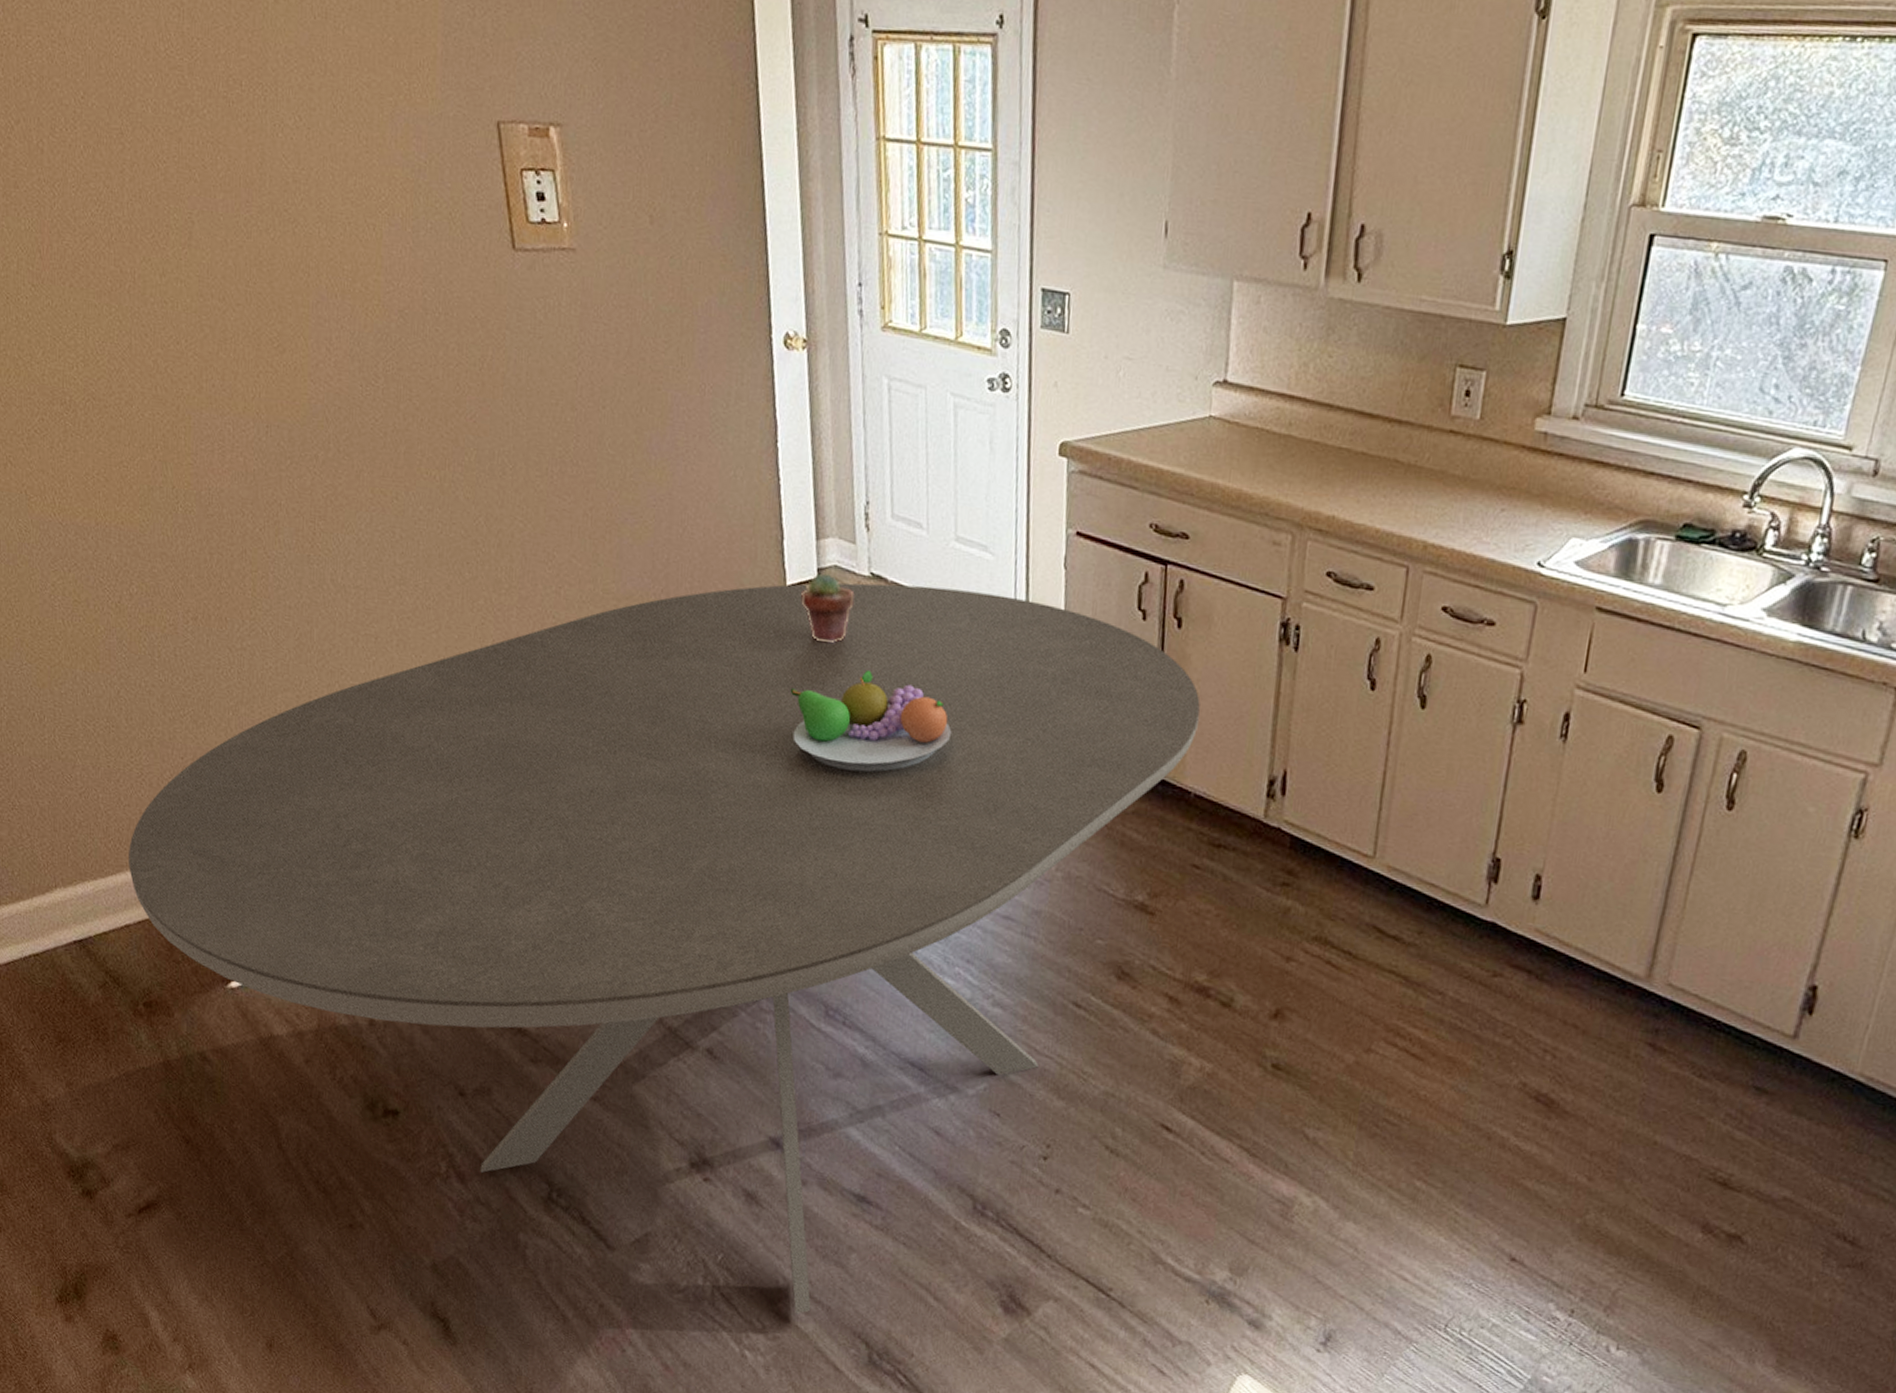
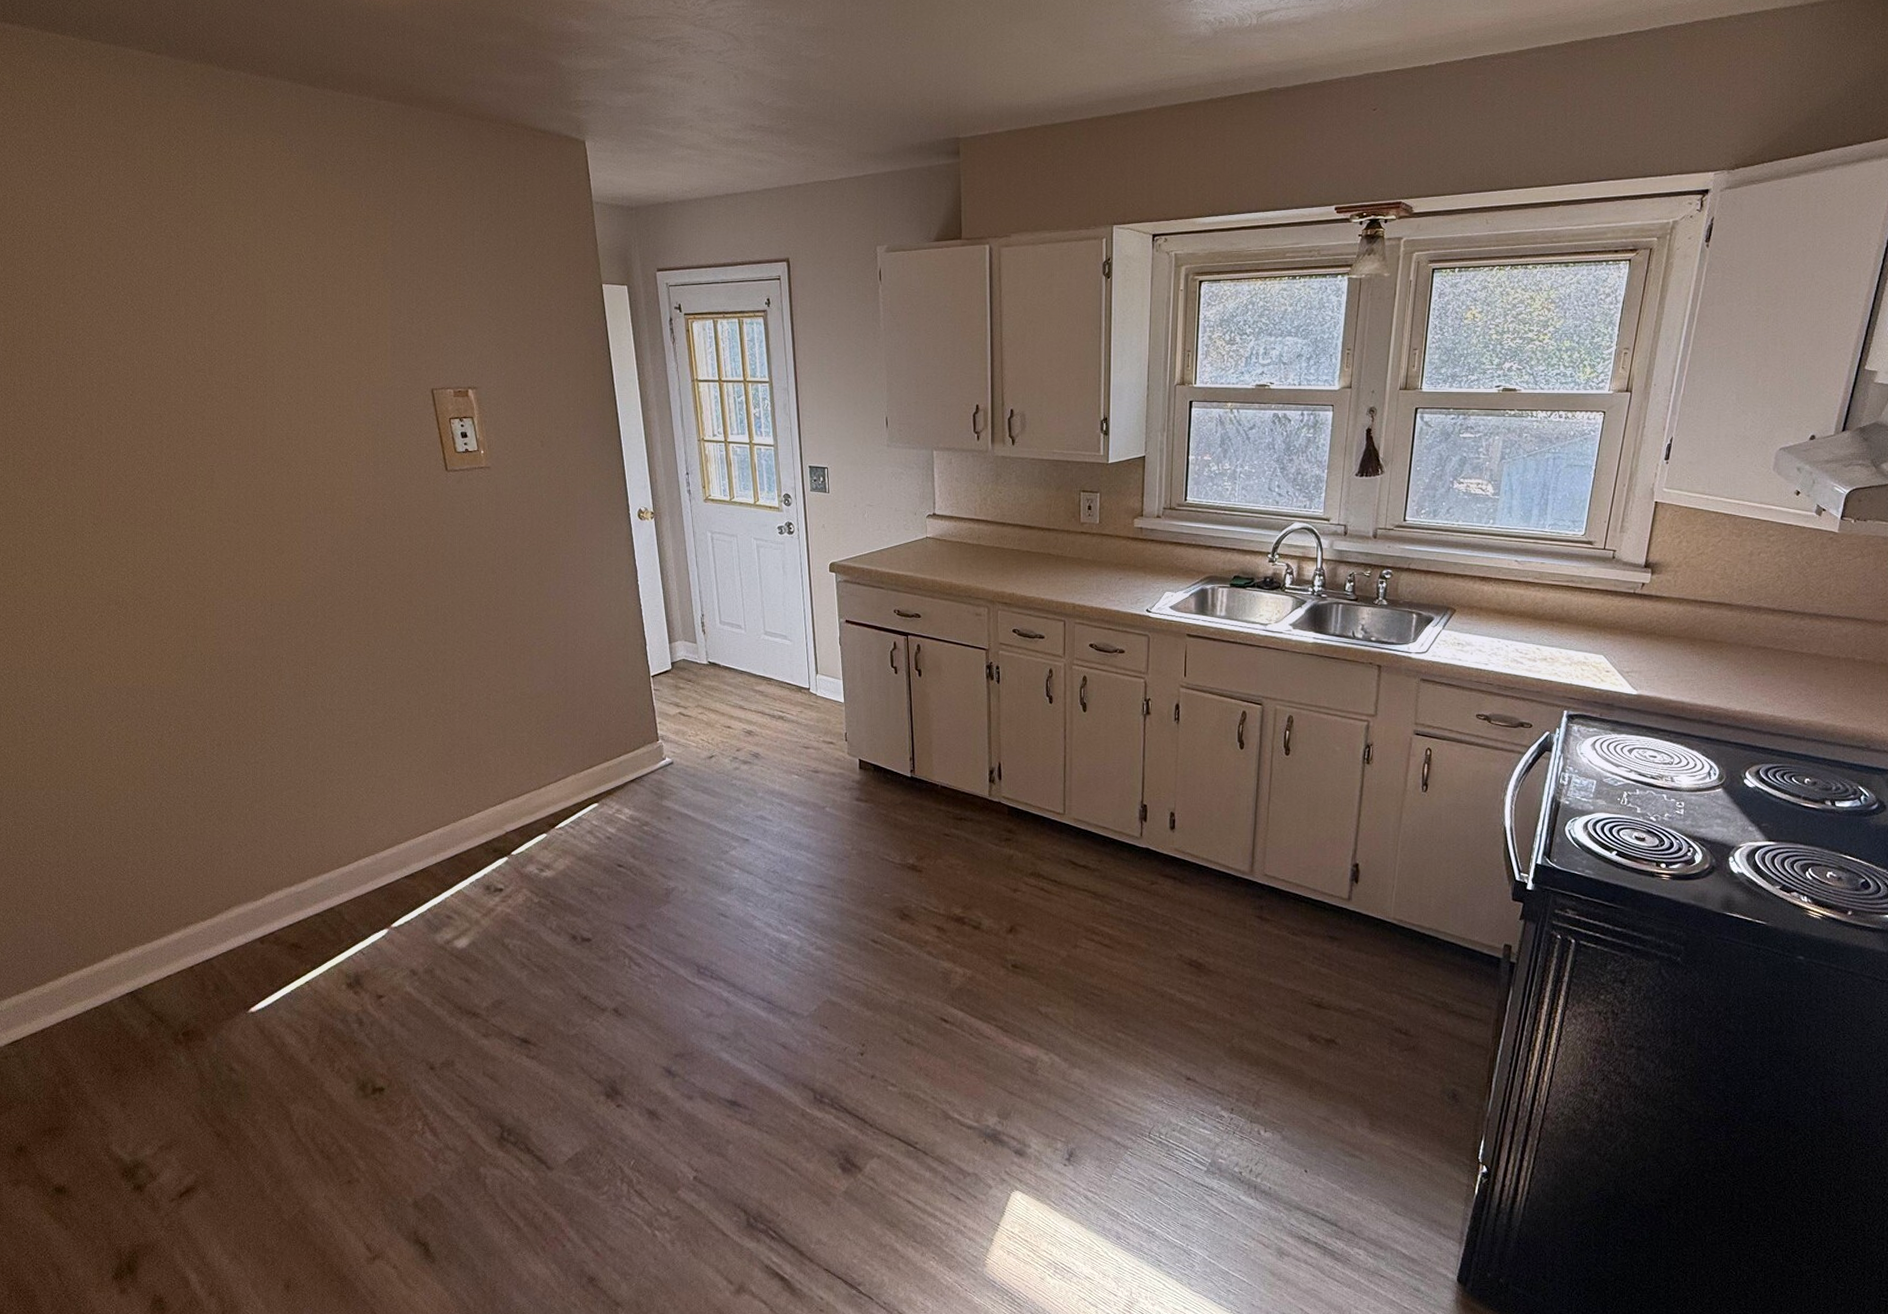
dining table: present [129,583,1200,1315] -> none [170,666,940,1197]
fruit bowl: present [790,669,952,773] -> none [657,727,772,798]
potted succulent: present [801,573,855,644] -> none [661,665,698,712]

